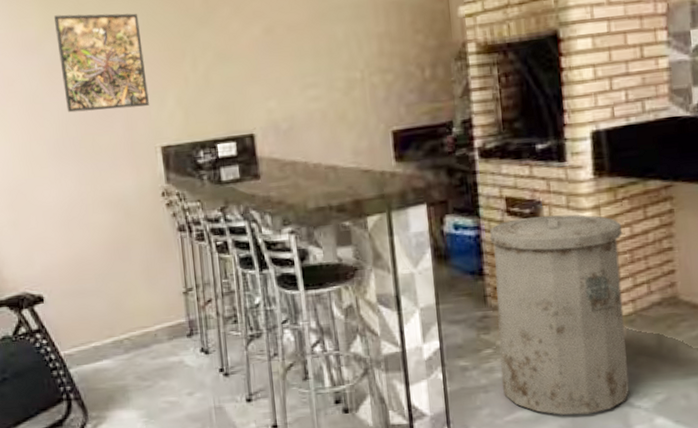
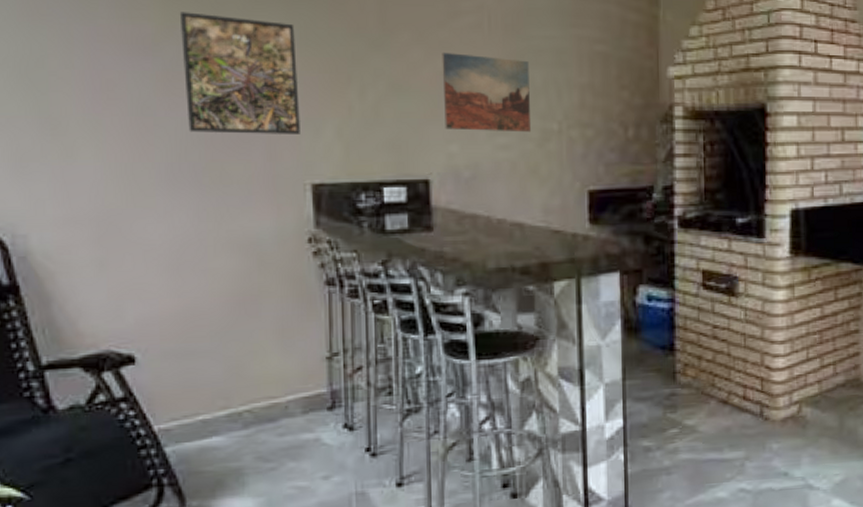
wall art: none [256,18,338,88] -> present [442,52,532,133]
trash can: present [489,214,629,415] -> none [683,291,814,498]

